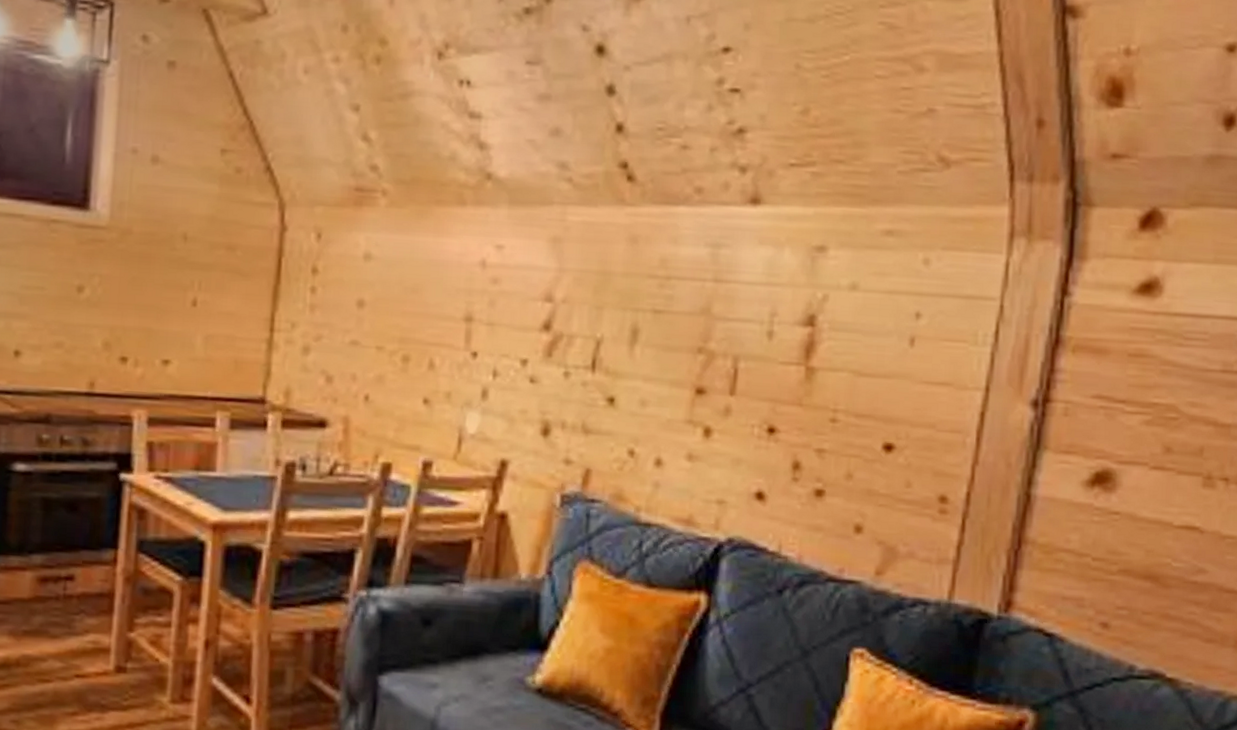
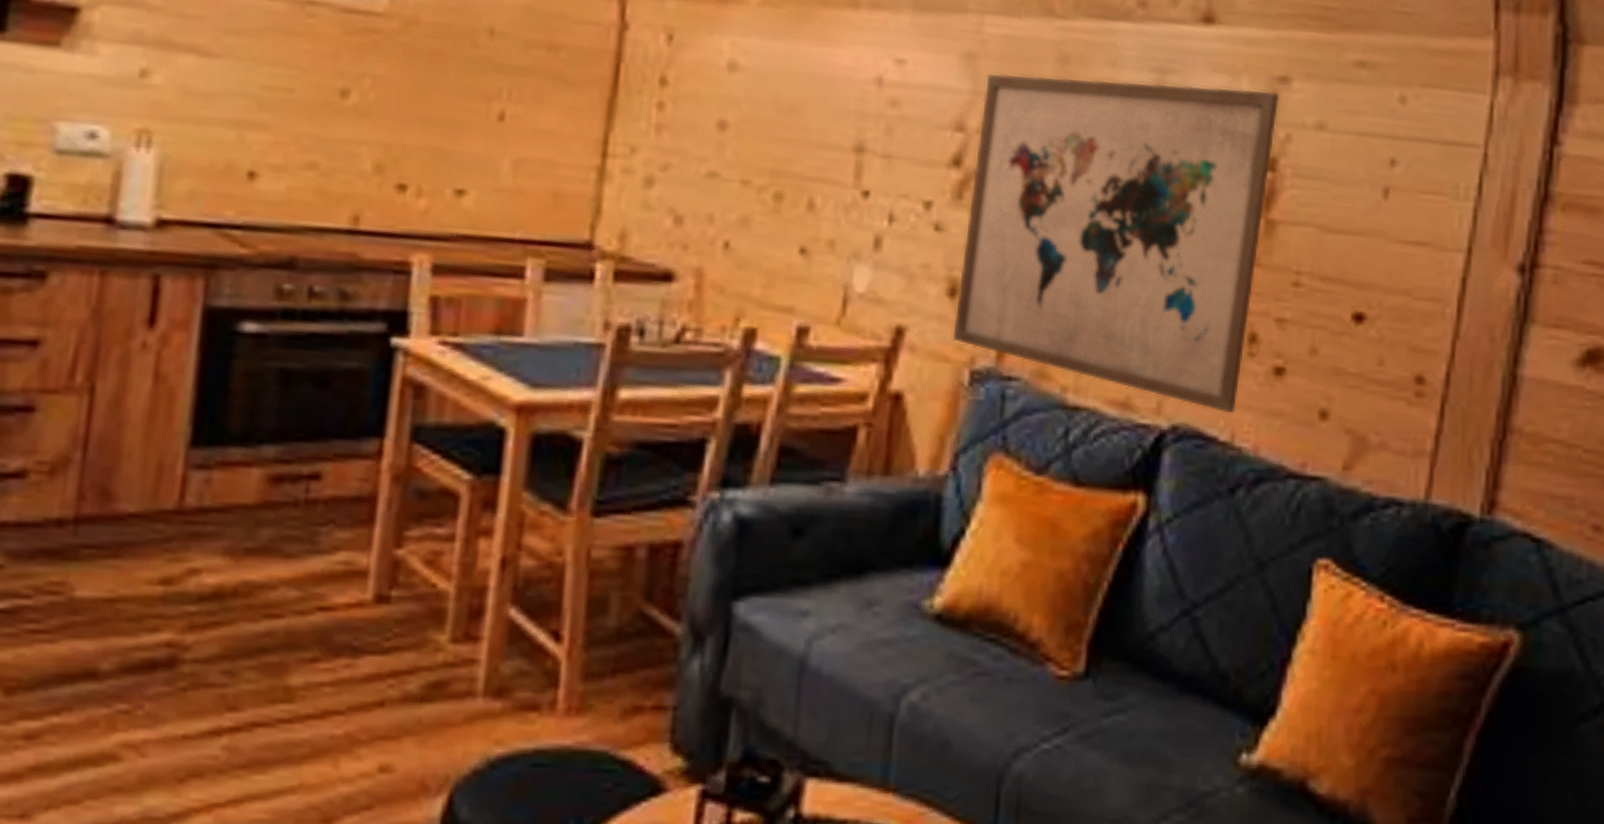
wall art: none [546,253,818,528] -> present [952,73,1280,414]

